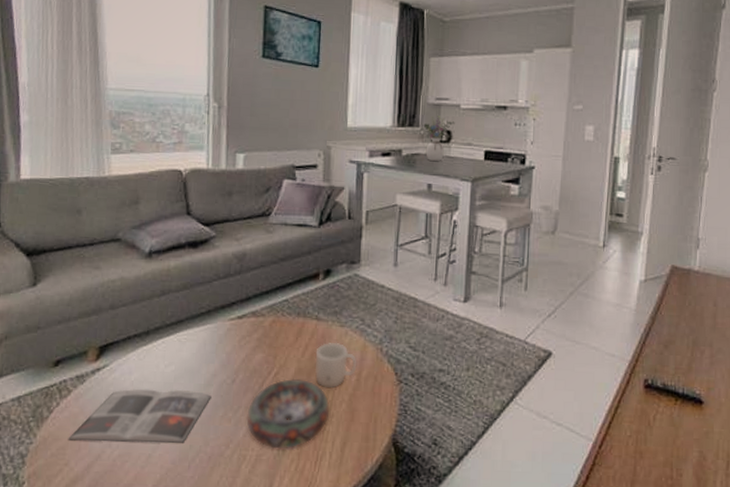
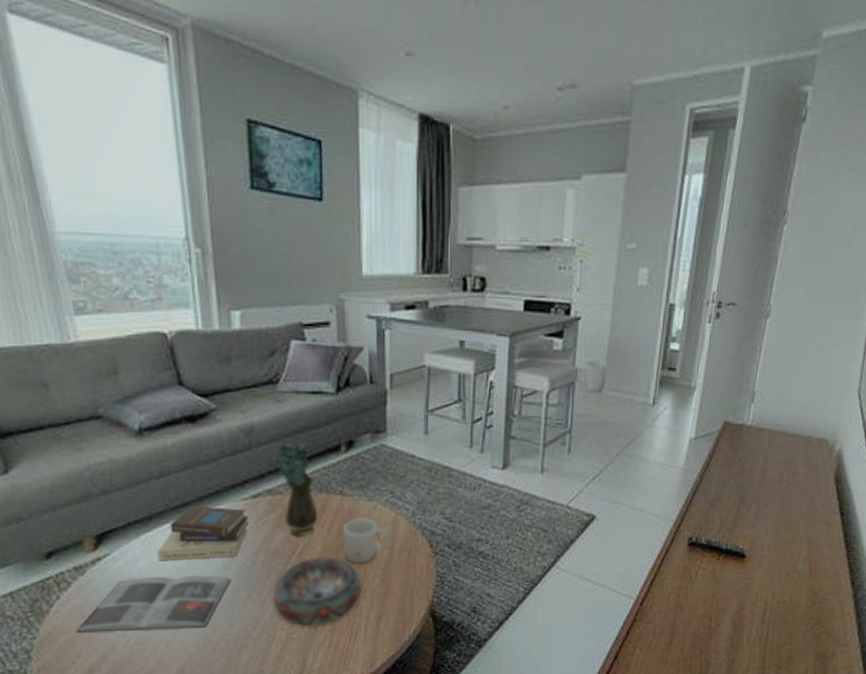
books: none [149,323,233,375] -> present [157,506,249,562]
vase: none [260,267,295,358] -> present [275,440,319,537]
bouquet: present [423,116,455,162] -> none [452,259,490,315]

